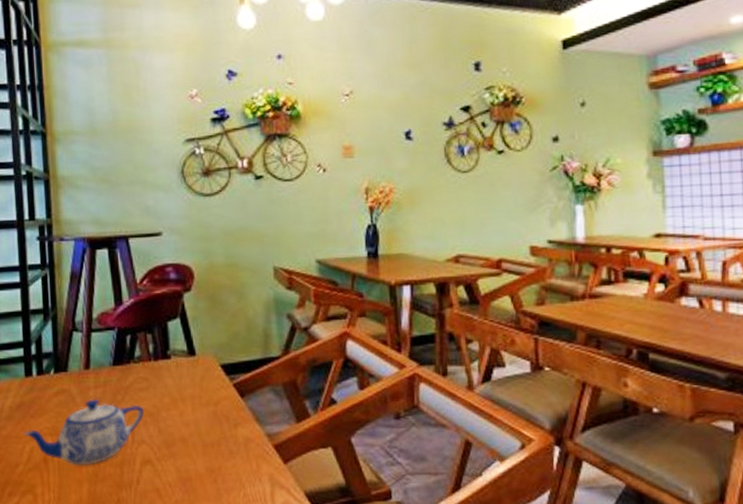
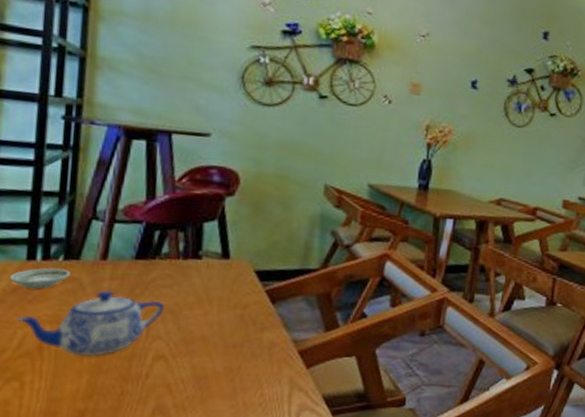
saucer: none [14,381,61,404] -> present [9,268,70,289]

